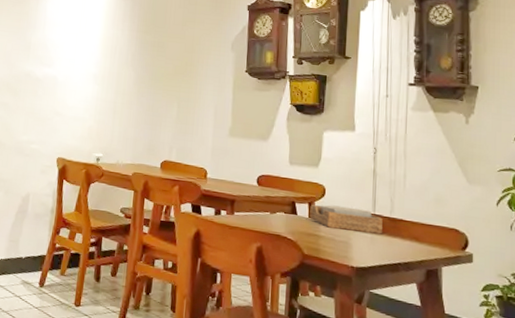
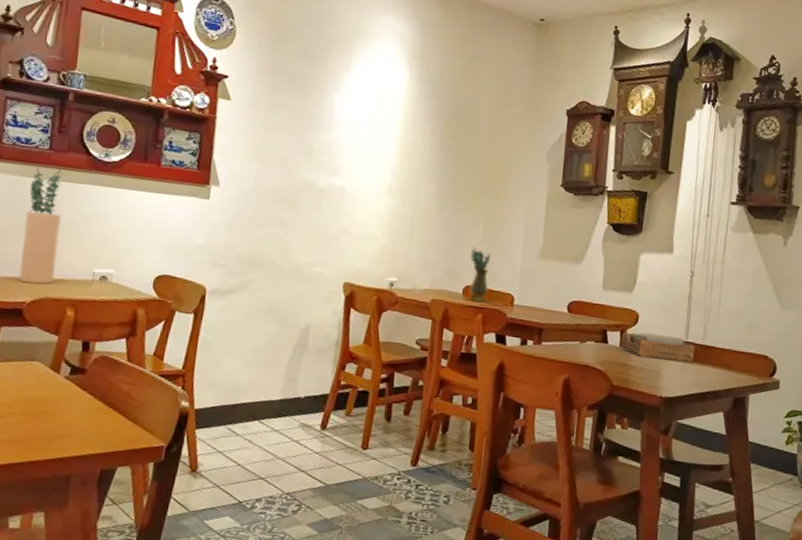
vase: none [166,126,184,176] -> present [469,247,491,302]

